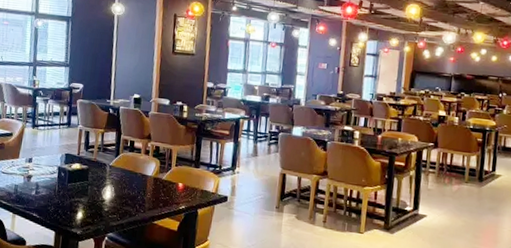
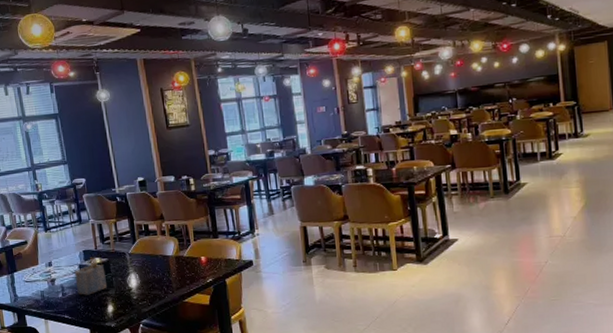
napkin holder: none [51,161,83,198] -> present [74,257,107,295]

